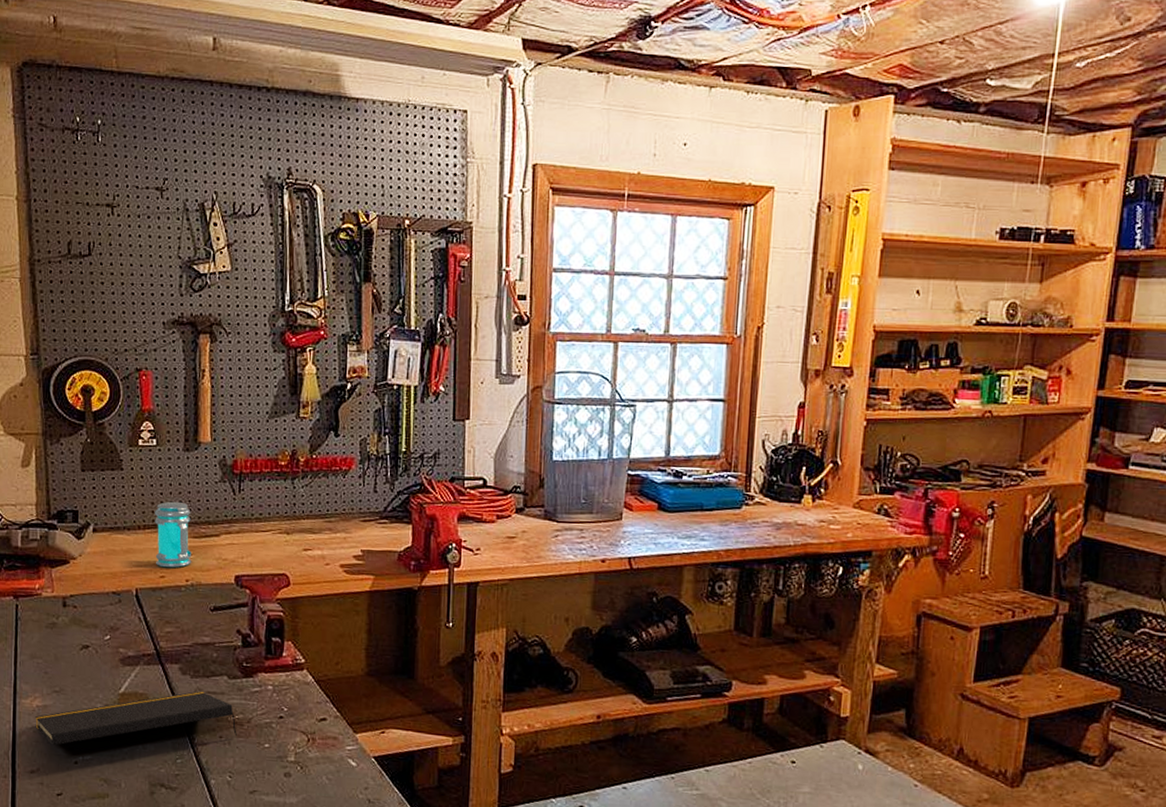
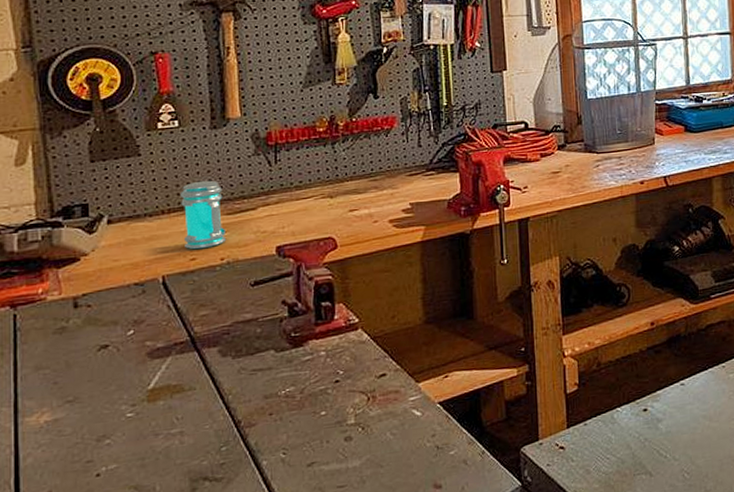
notepad: present [35,691,237,745] -> none [44,370,289,462]

